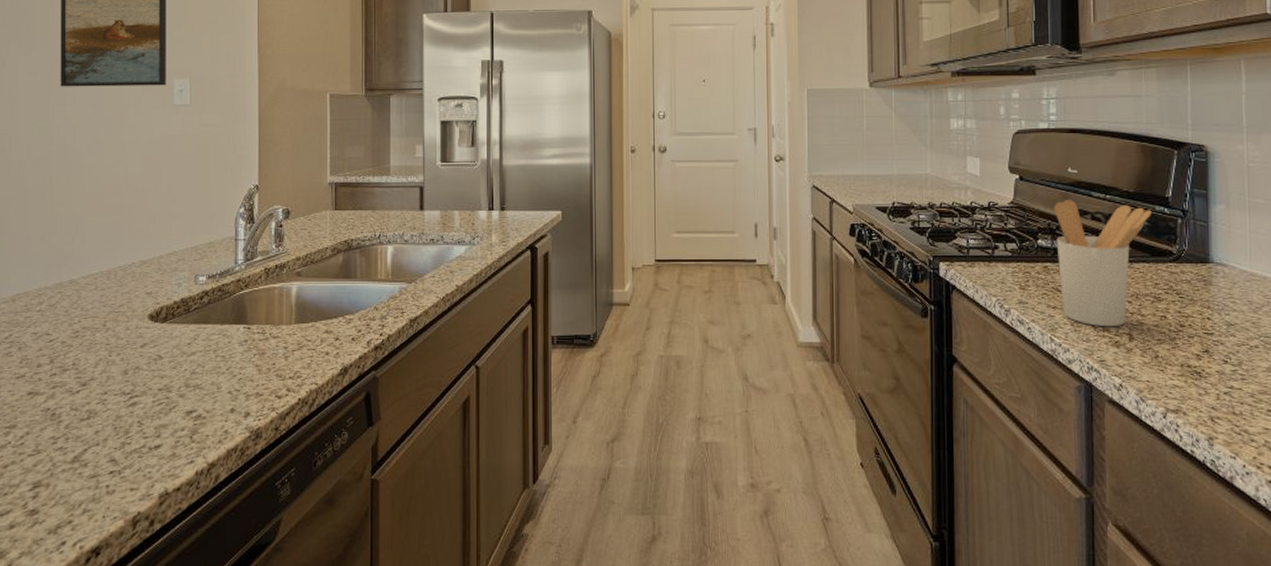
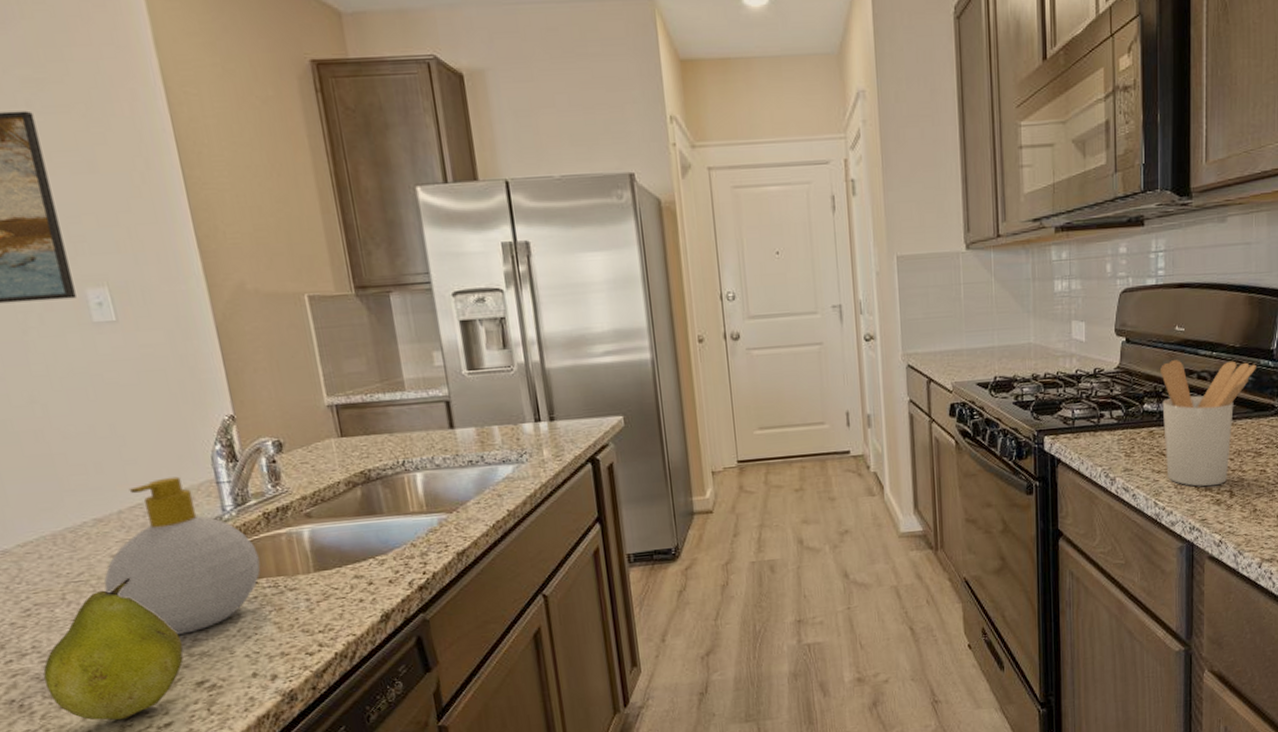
fruit: none [75,312,183,438] -> present [43,577,184,721]
soap bottle: none [136,232,255,367] -> present [104,476,261,635]

